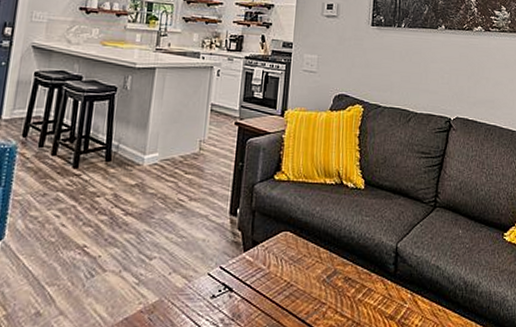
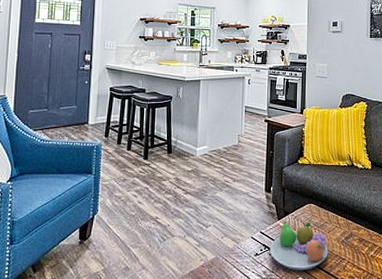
fruit bowl: none [230,252,305,318] -> present [269,220,328,271]

